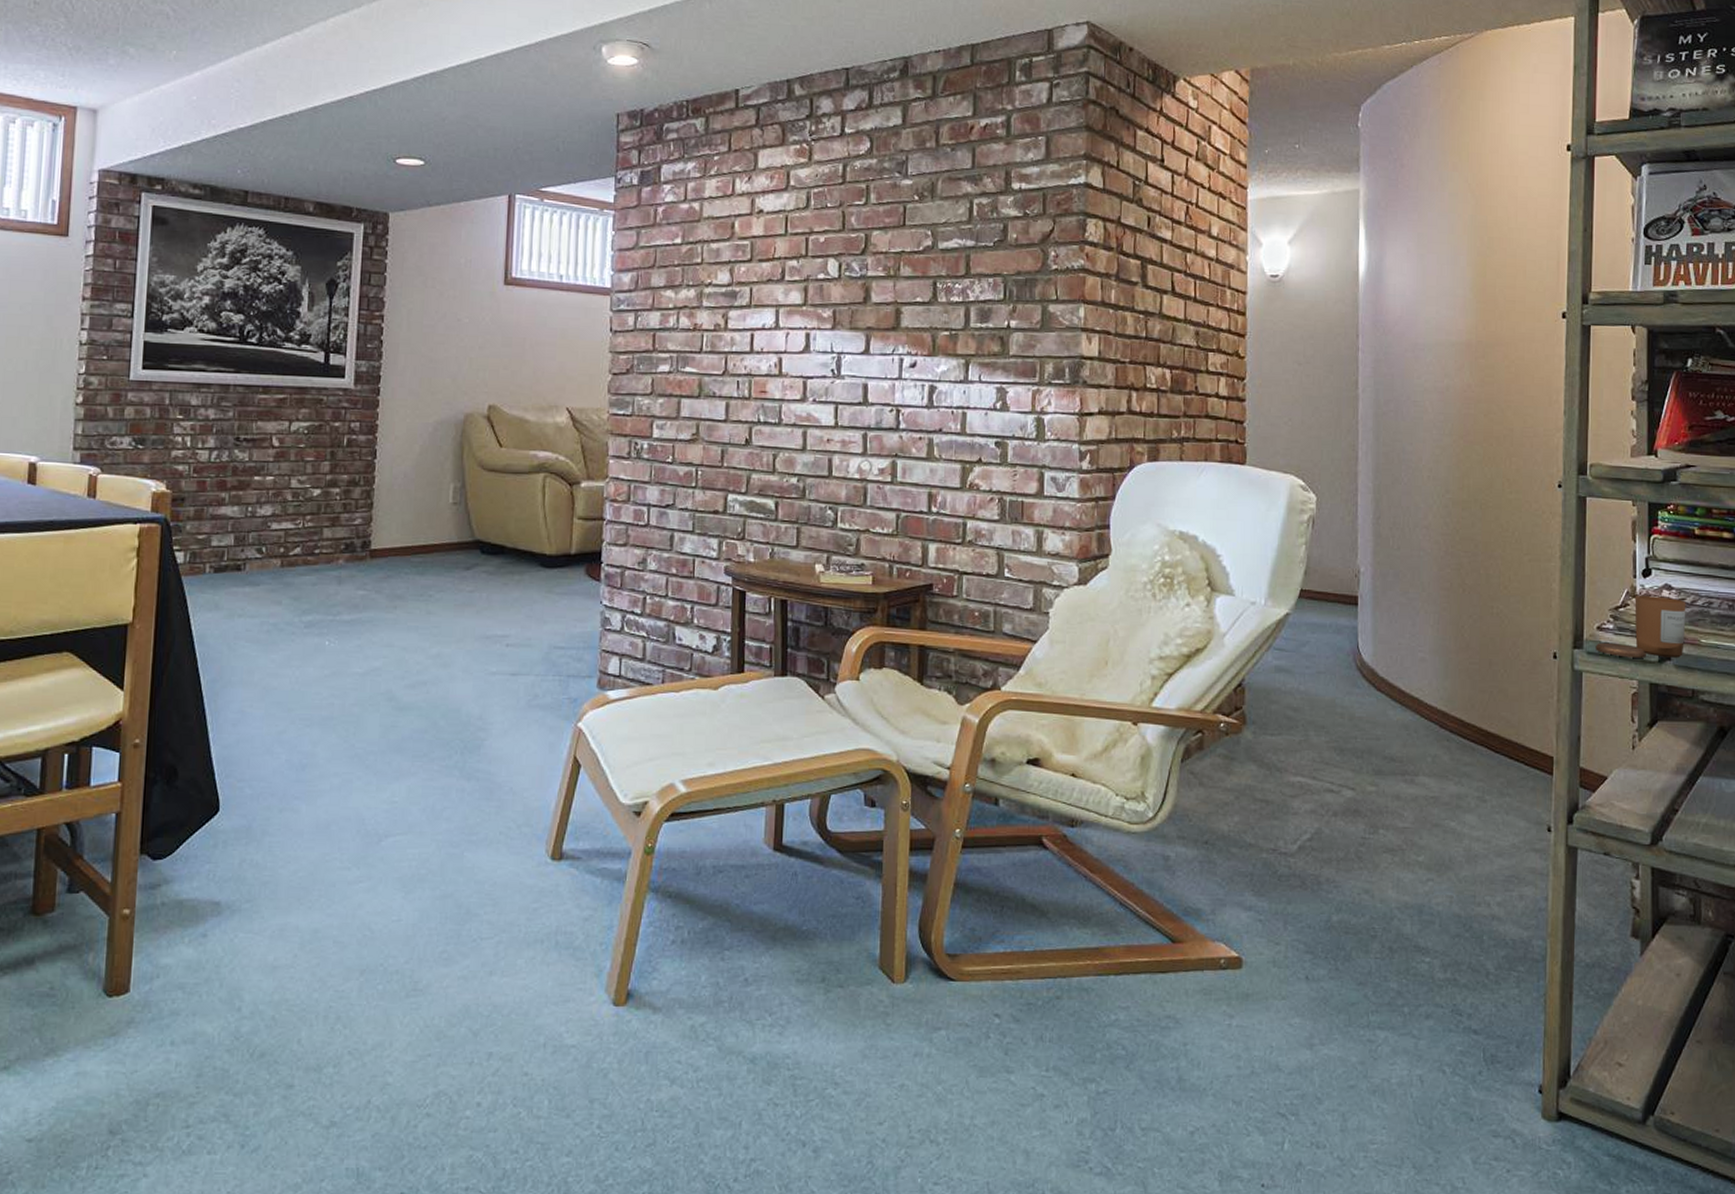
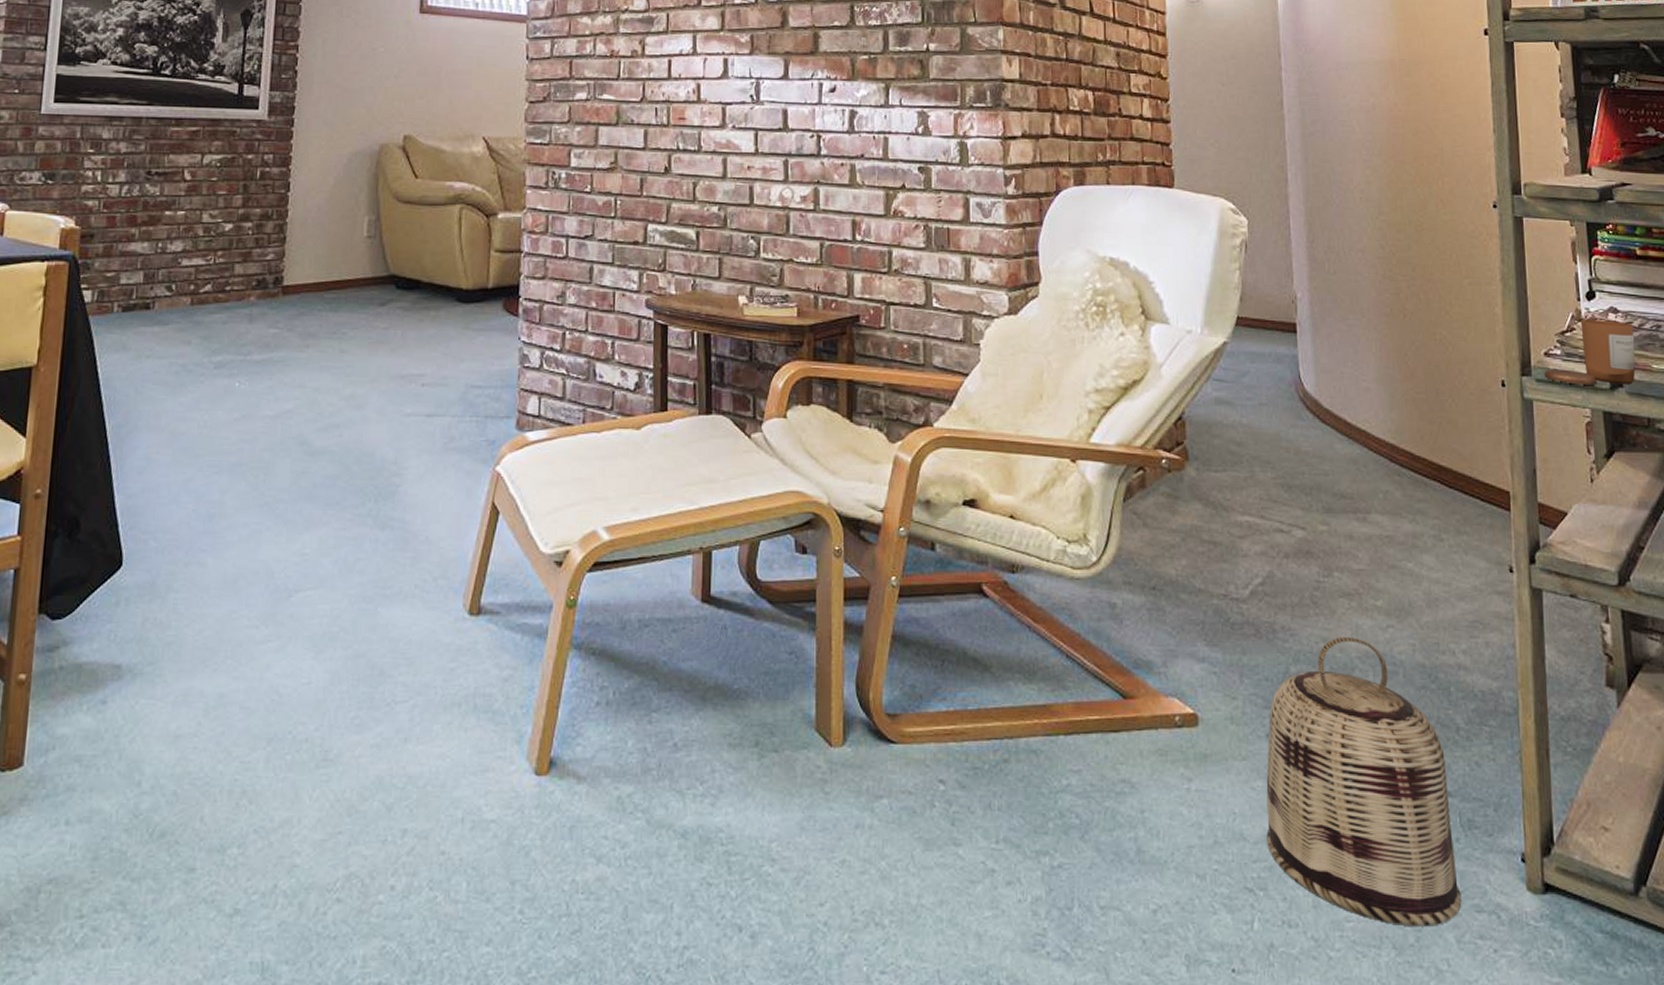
basket: none [1300,888,1480,1149] -> present [1266,636,1462,927]

